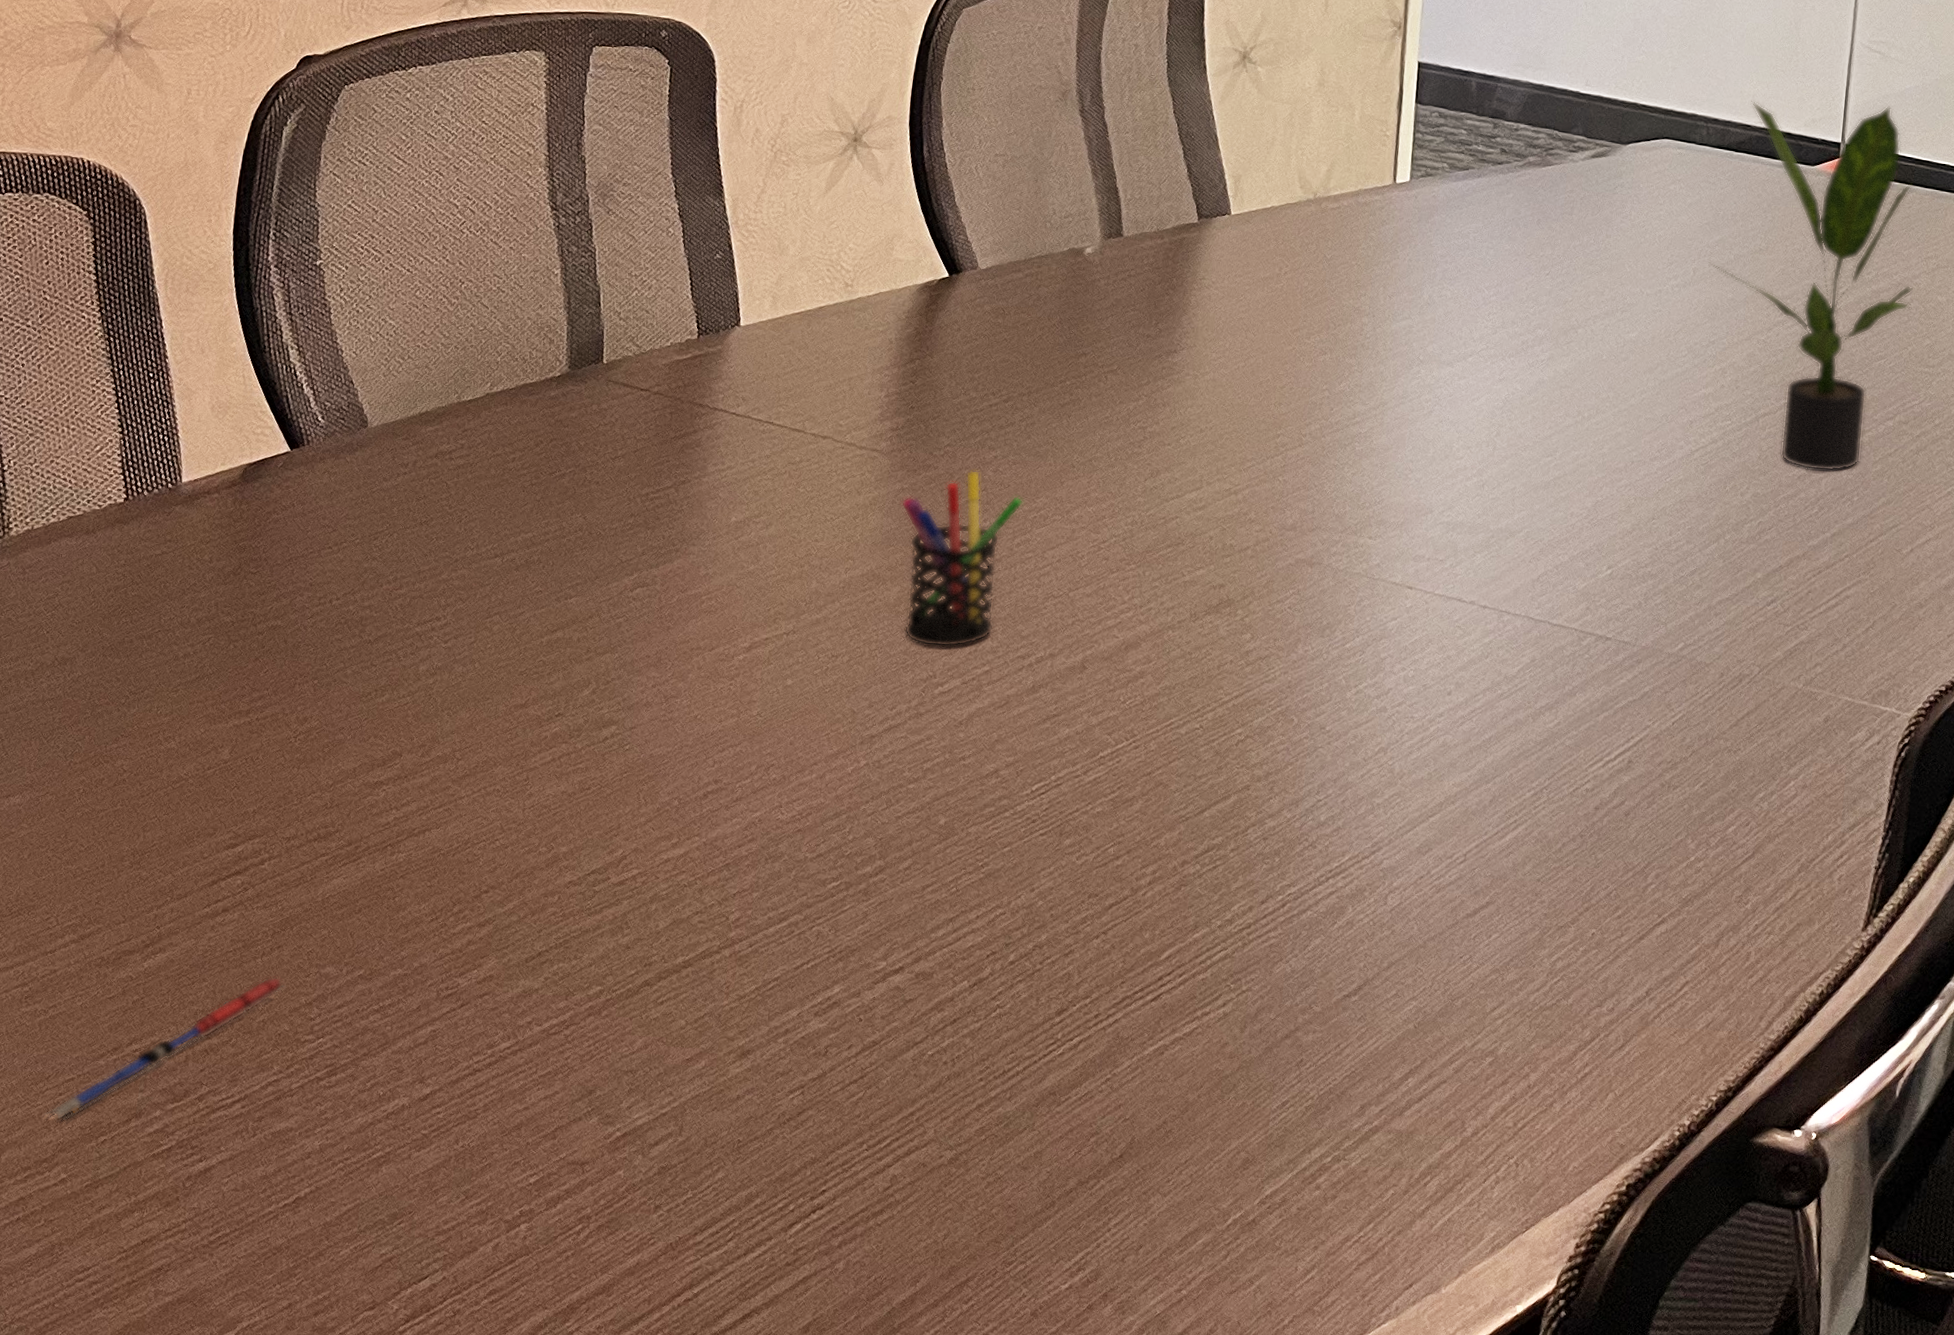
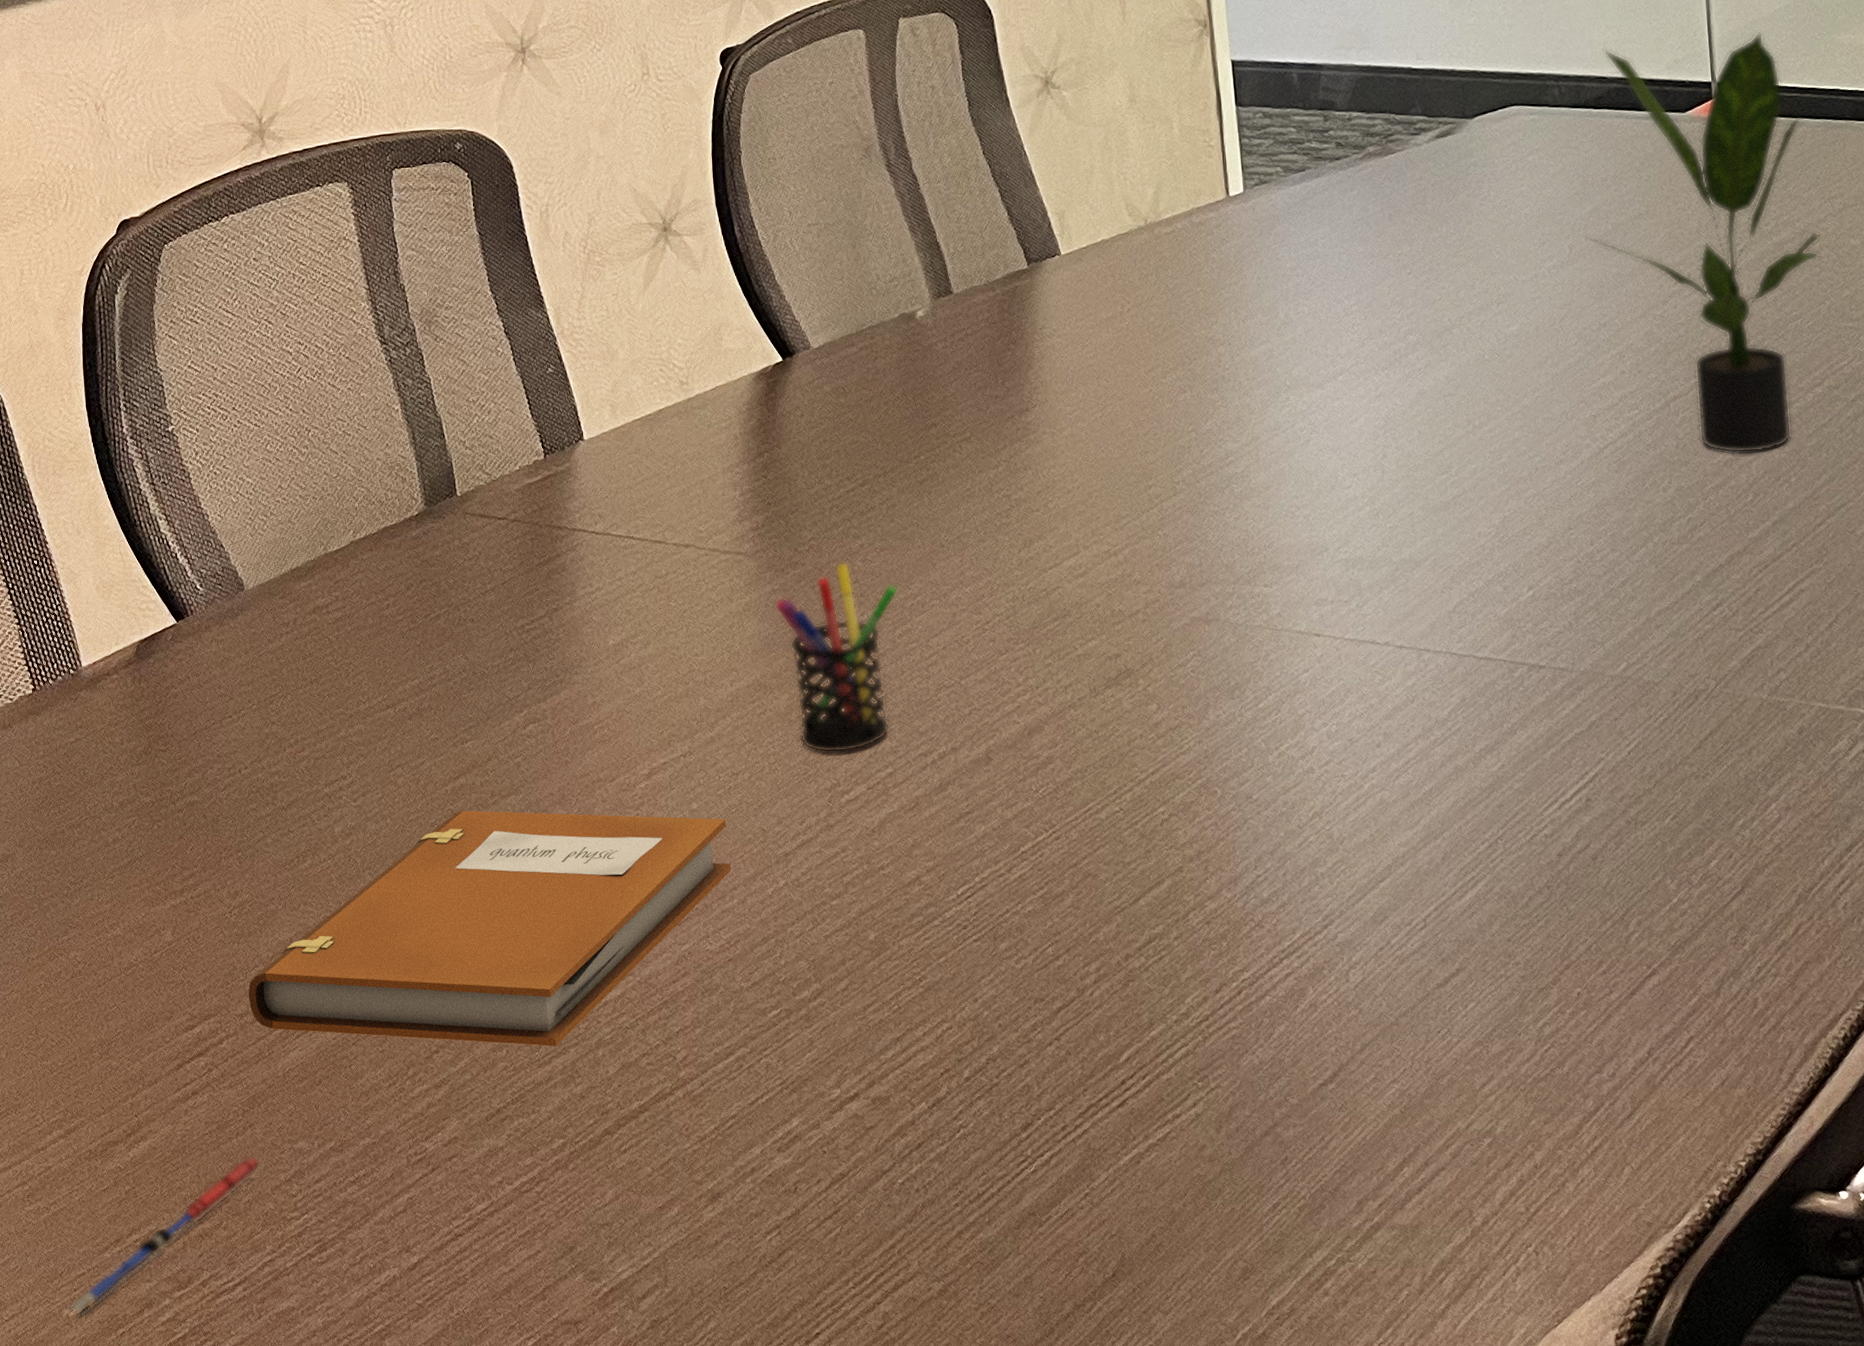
notebook: none [299,663,818,897] -> present [248,810,732,1047]

